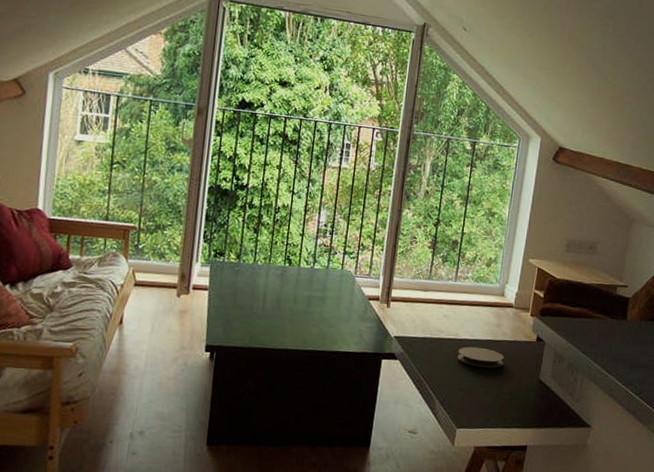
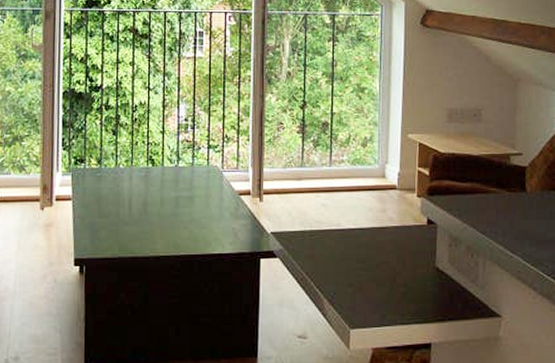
coaster: present [457,346,504,368] -> none [341,236,394,259]

